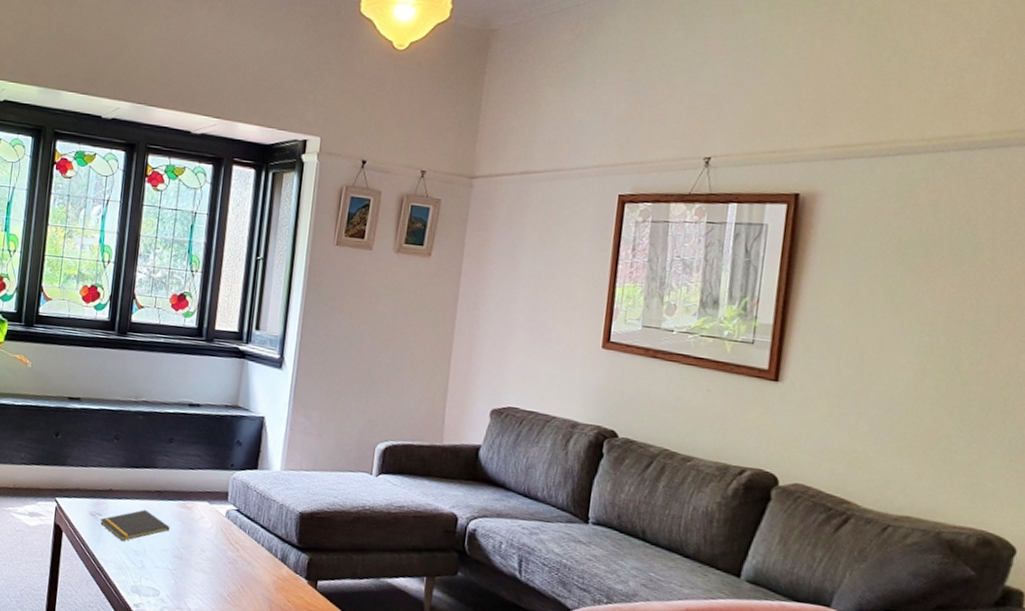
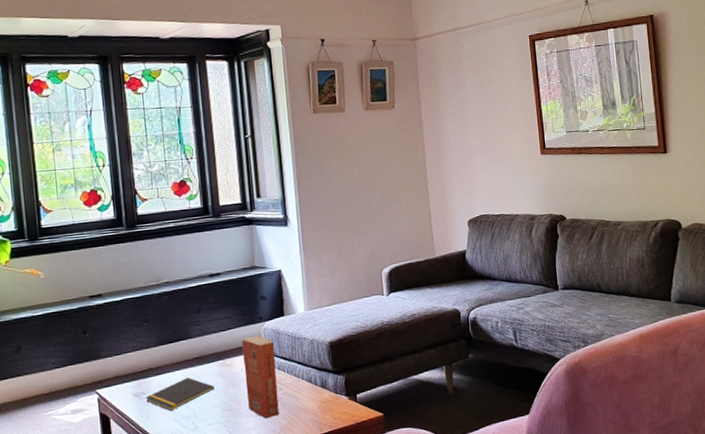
paperback book: none [199,482,241,579] -> present [242,335,280,418]

